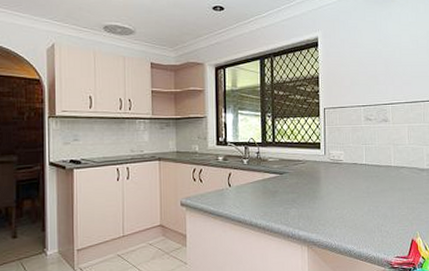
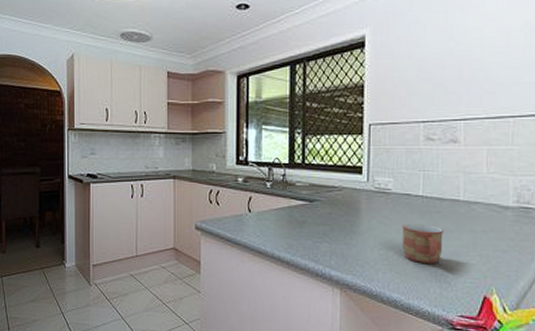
mug: none [351,186,382,218] -> present [401,223,443,263]

